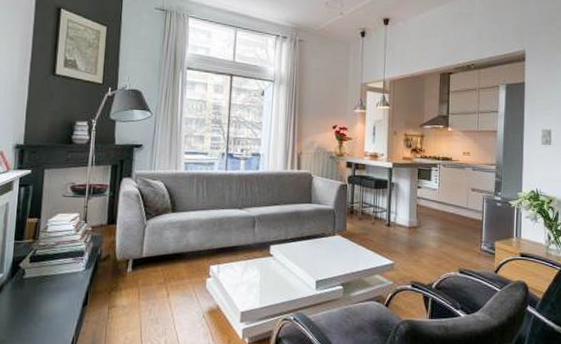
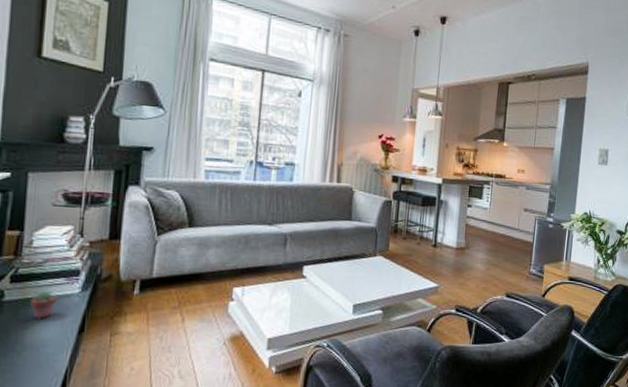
potted succulent: none [45,268,67,294] -> present [30,290,58,319]

